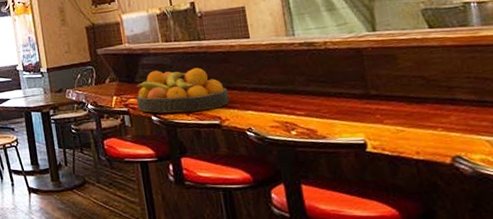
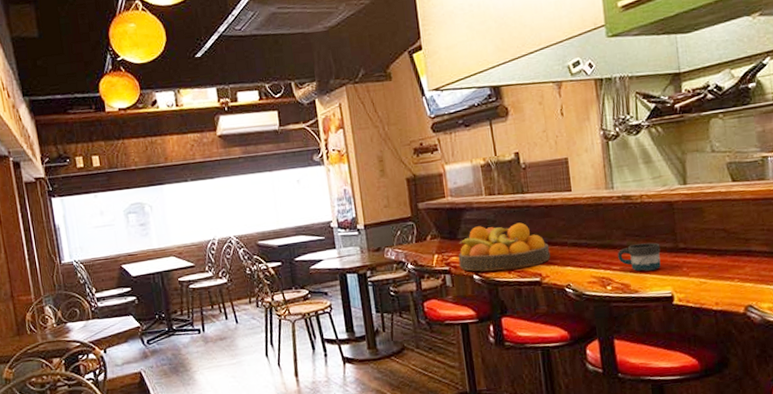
mug: none [302,89,351,118] -> present [618,242,661,272]

